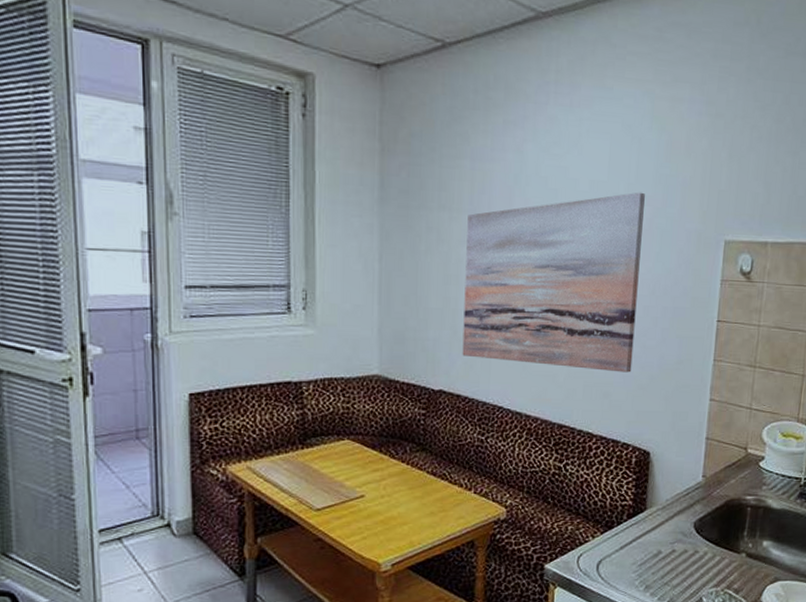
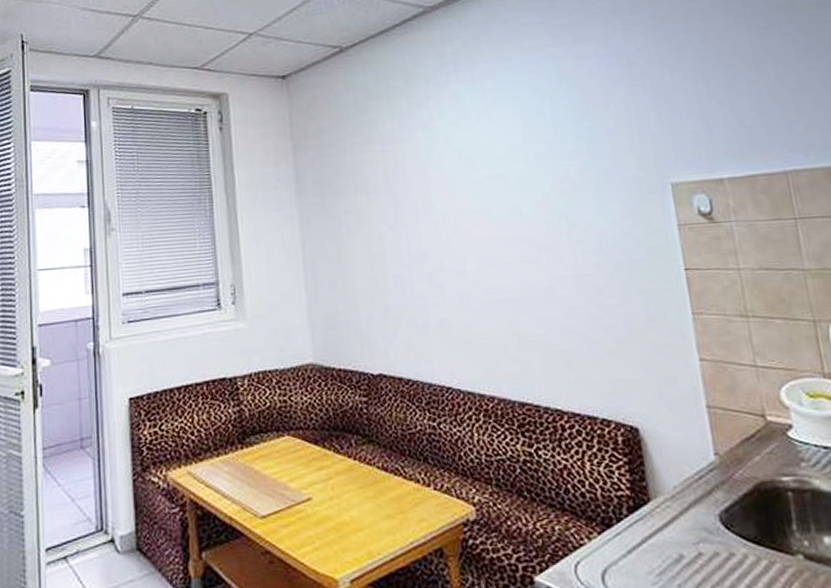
wall art: present [462,192,645,373] -> none [385,148,594,338]

